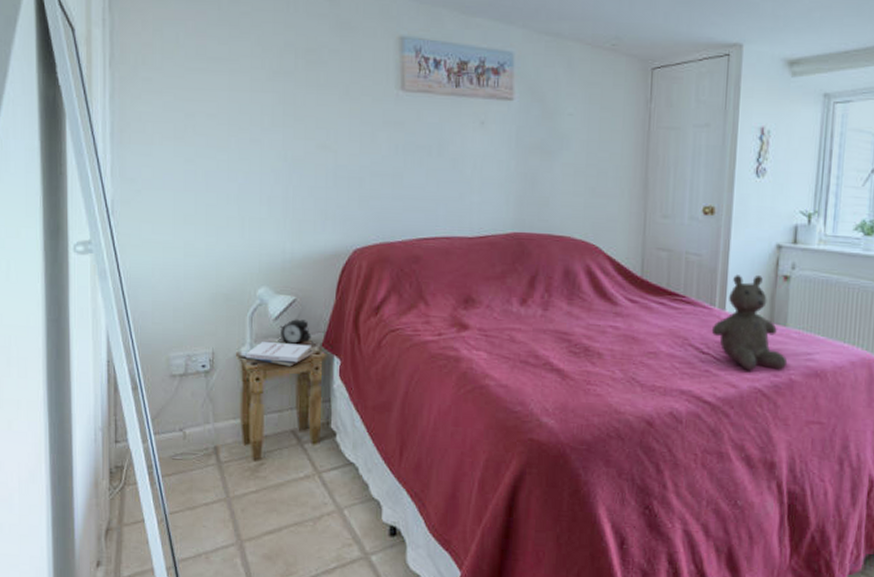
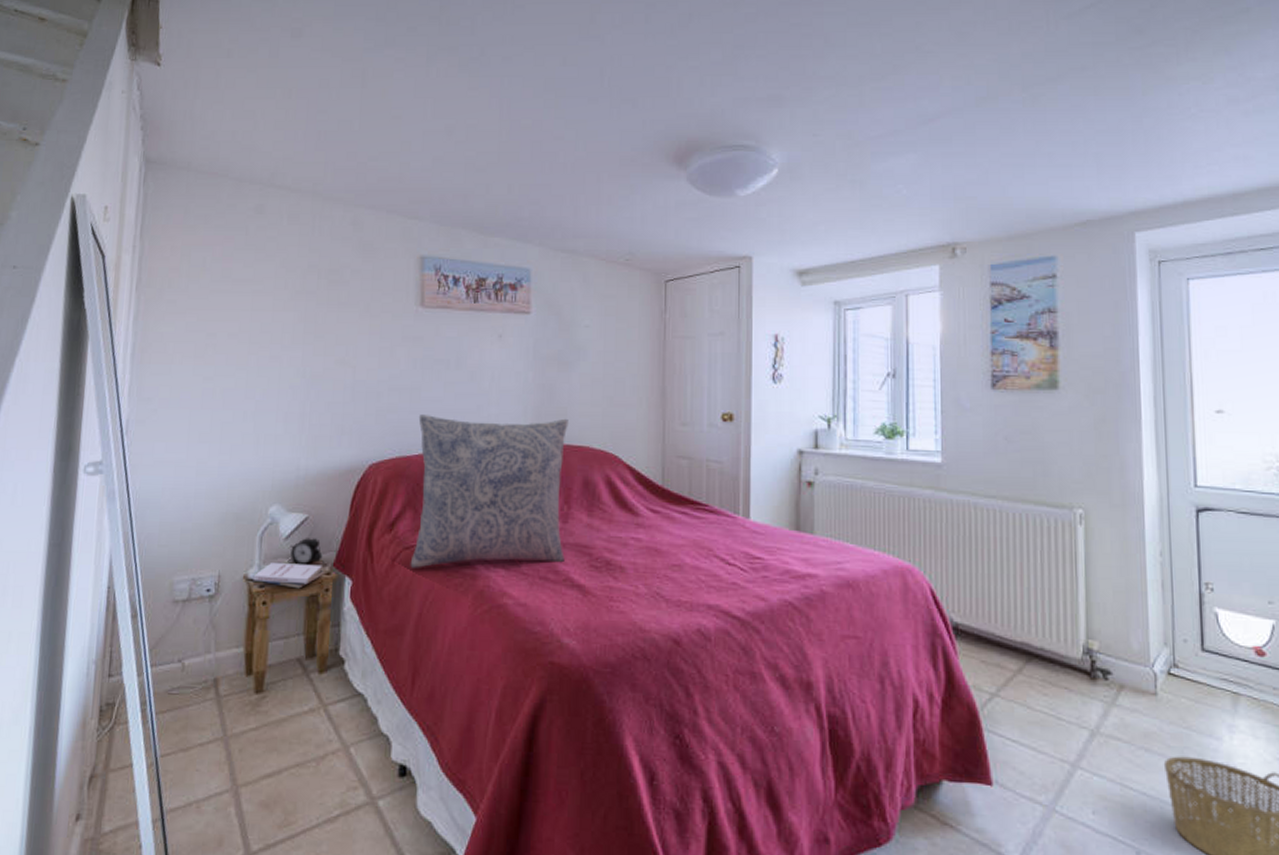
pillow: none [396,201,550,350] -> present [410,415,569,568]
teddy bear: present [711,275,788,371] -> none [736,481,818,583]

